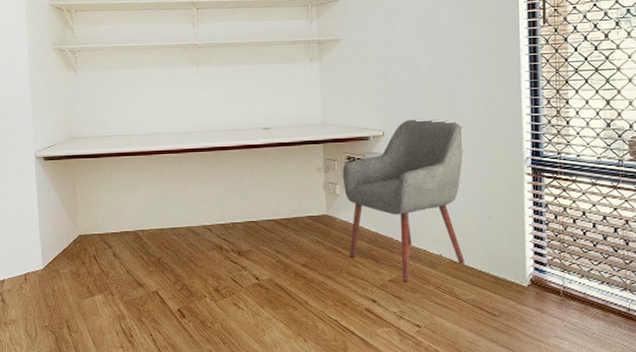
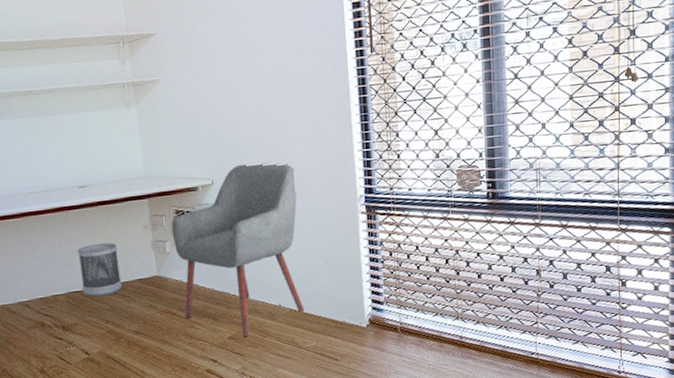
wastebasket: none [256,180,294,228] -> present [77,243,123,297]

